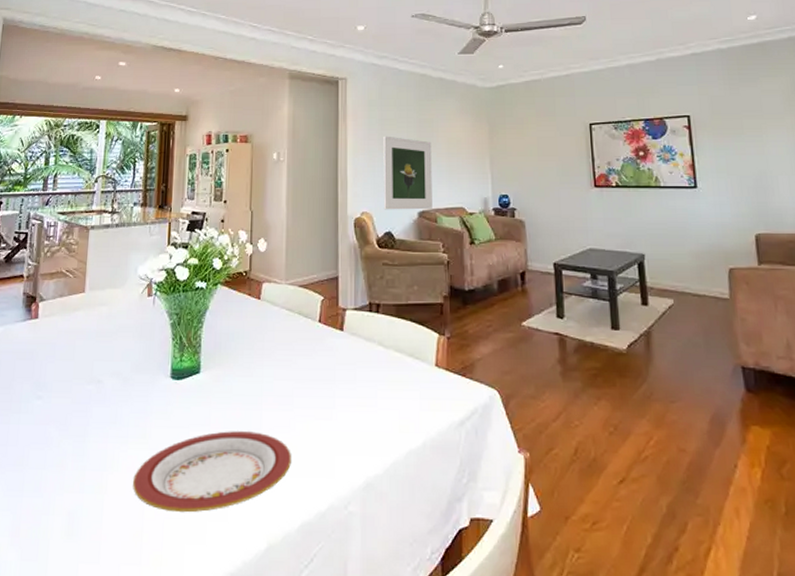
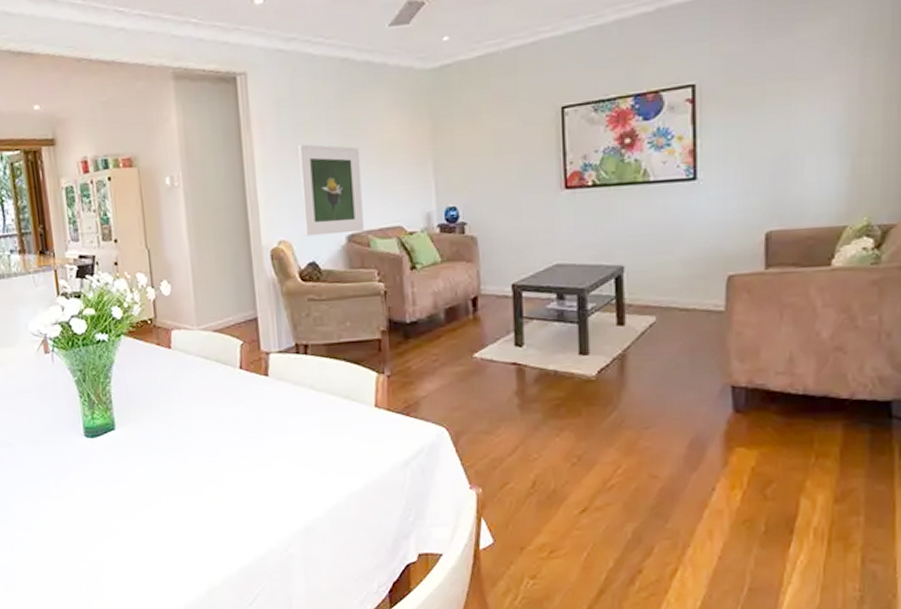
plate: present [133,431,291,513] -> none [62,484,225,563]

